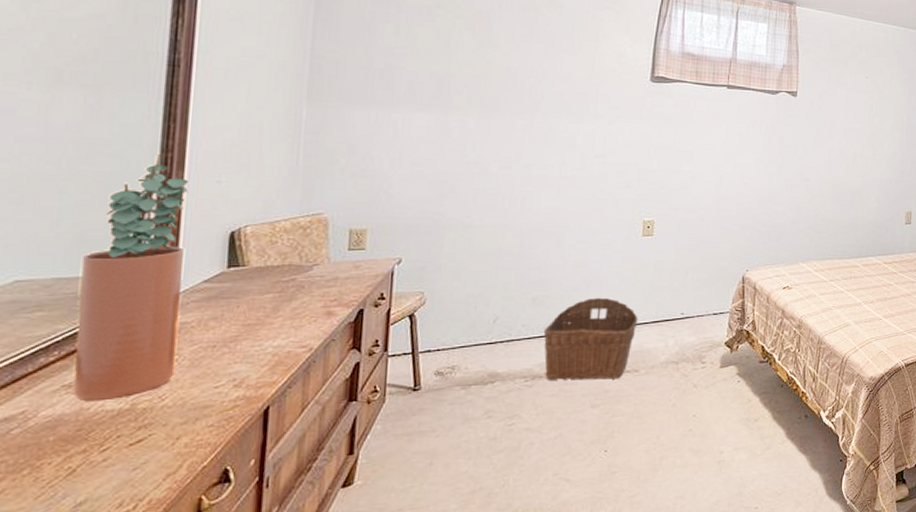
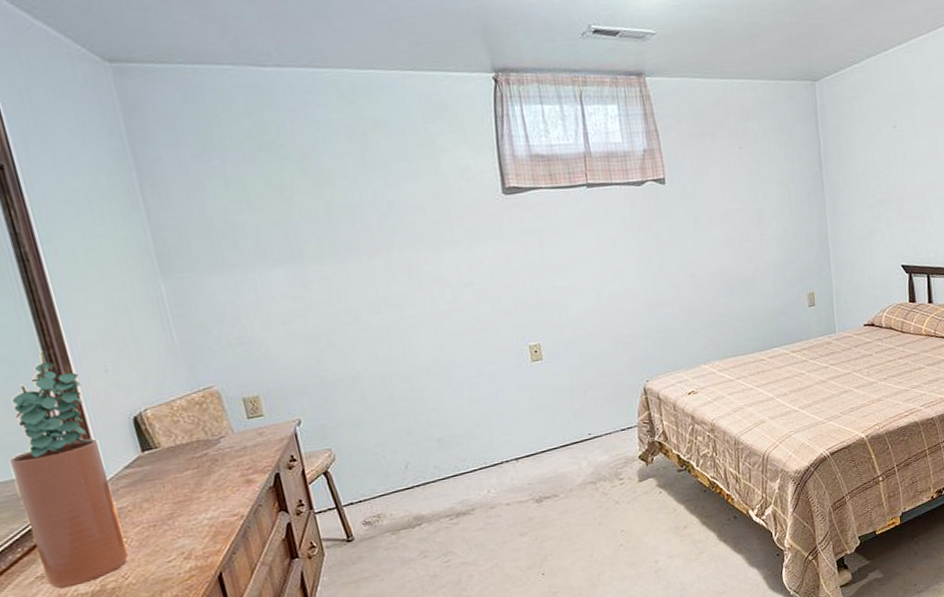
wicker basket: present [543,297,638,380] -> none [455,429,547,516]

